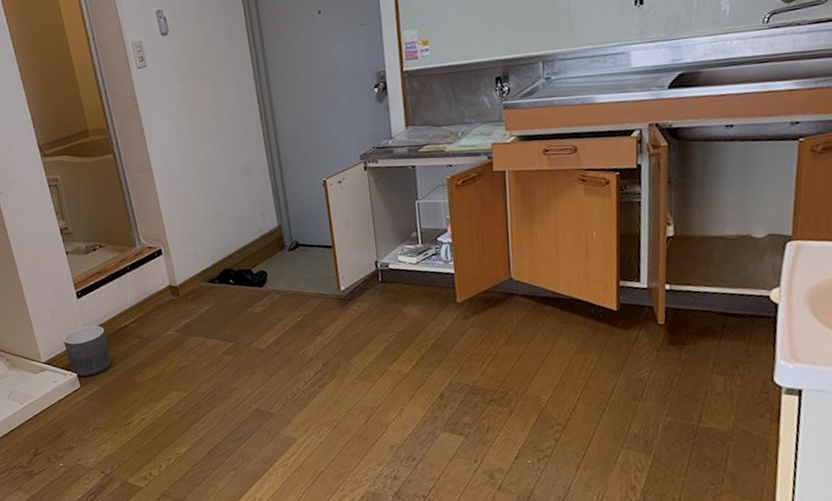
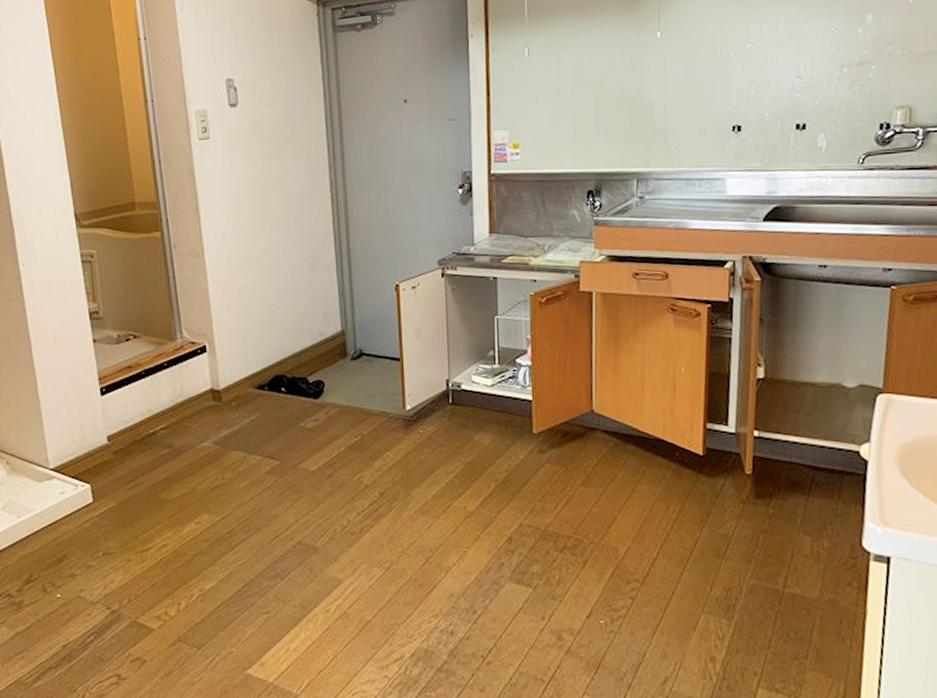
planter: present [63,325,112,377] -> none [79,429,133,489]

